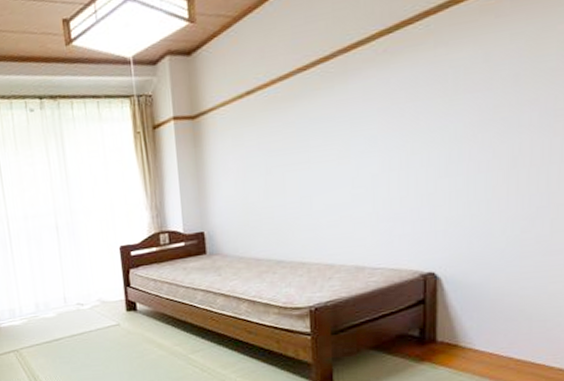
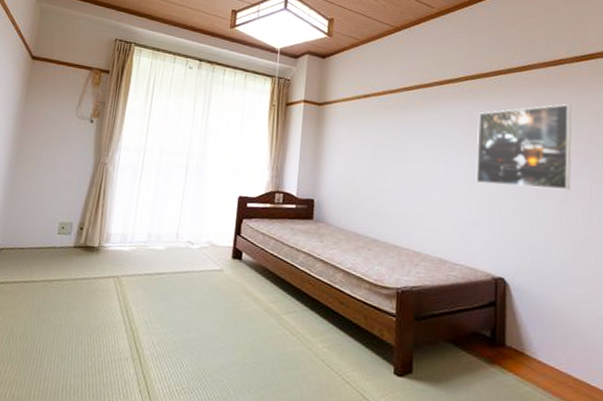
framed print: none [397,34,531,171] -> present [476,104,573,191]

